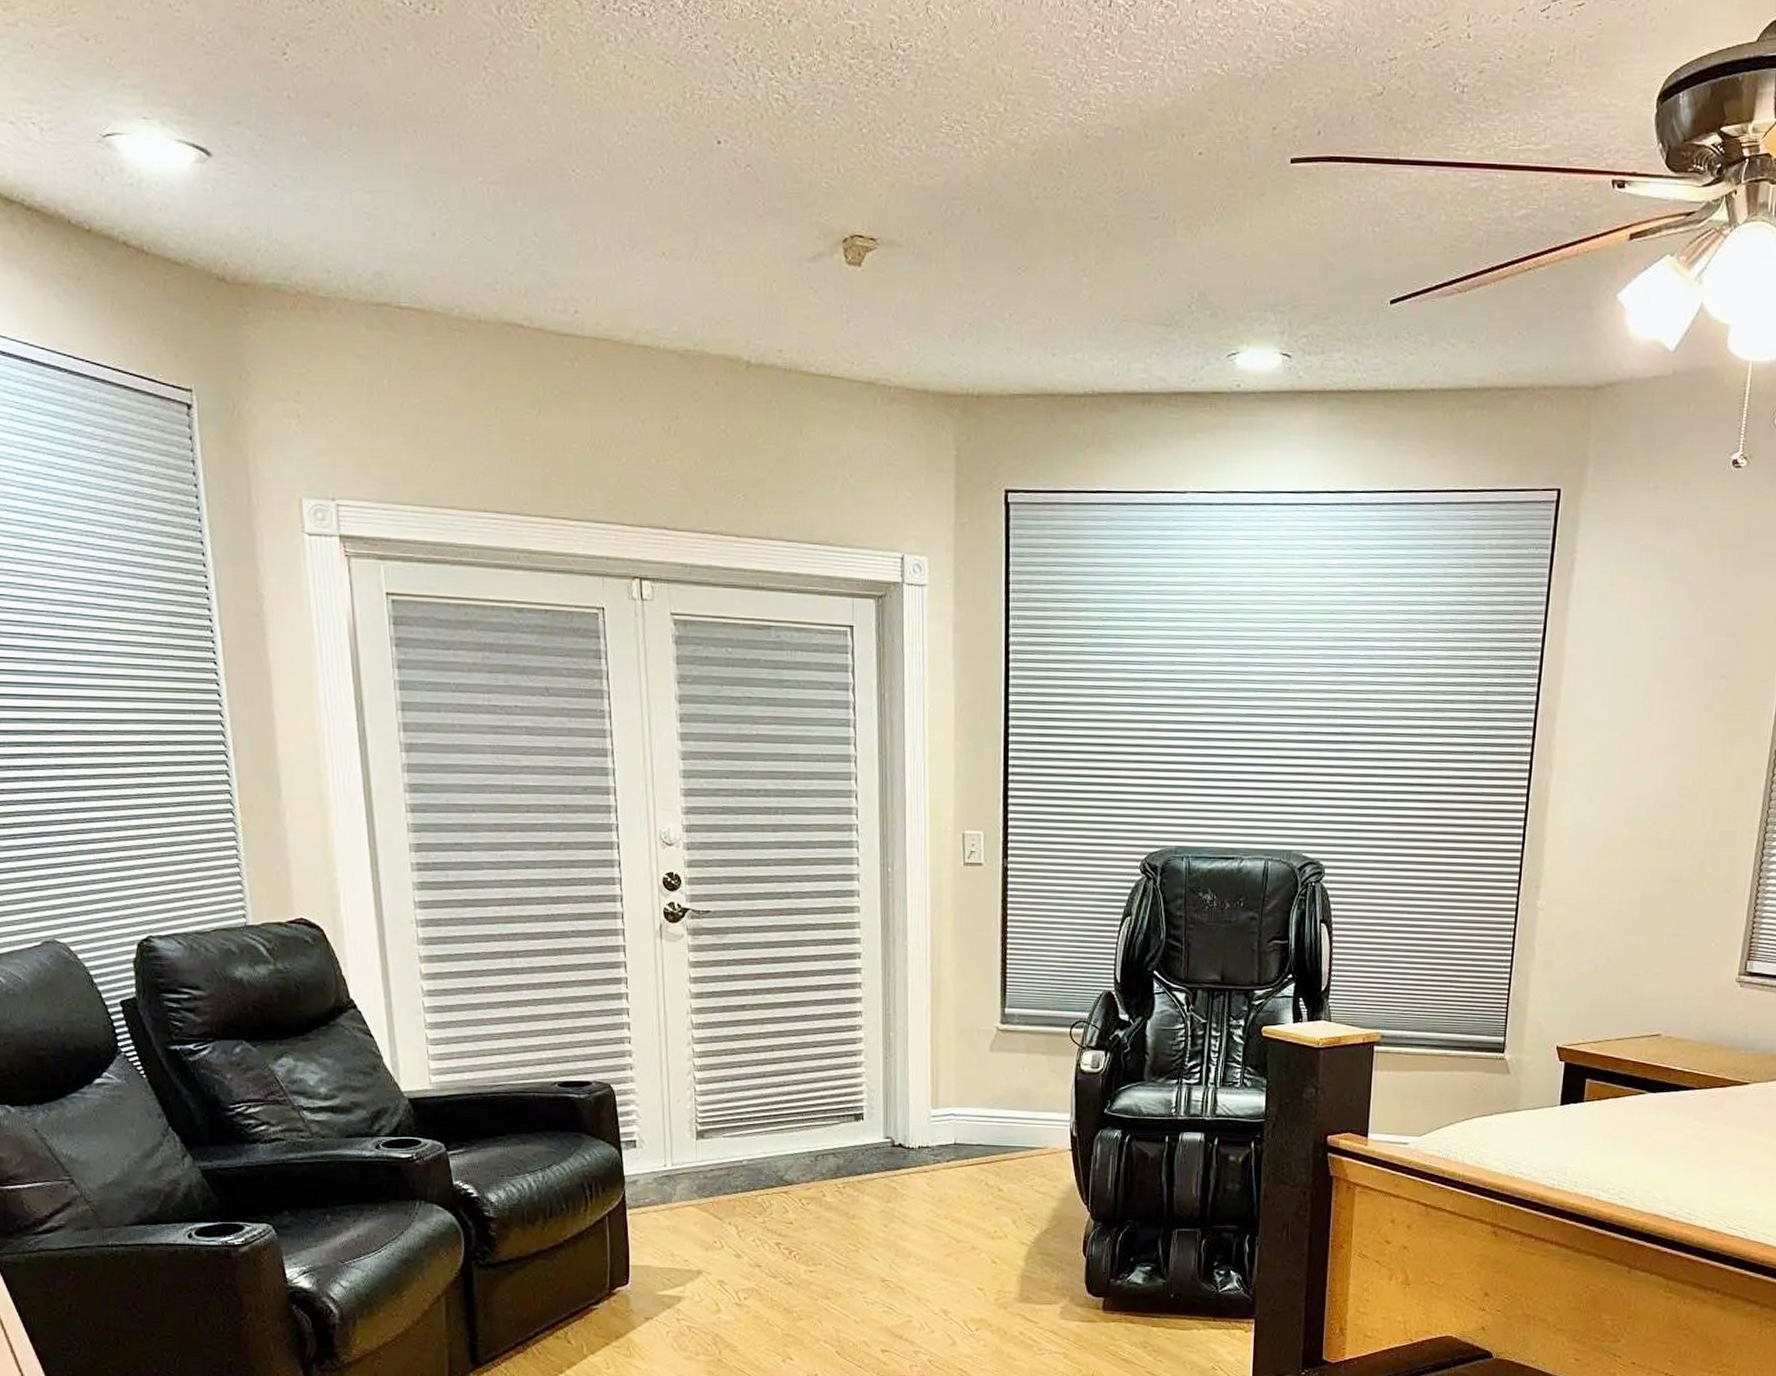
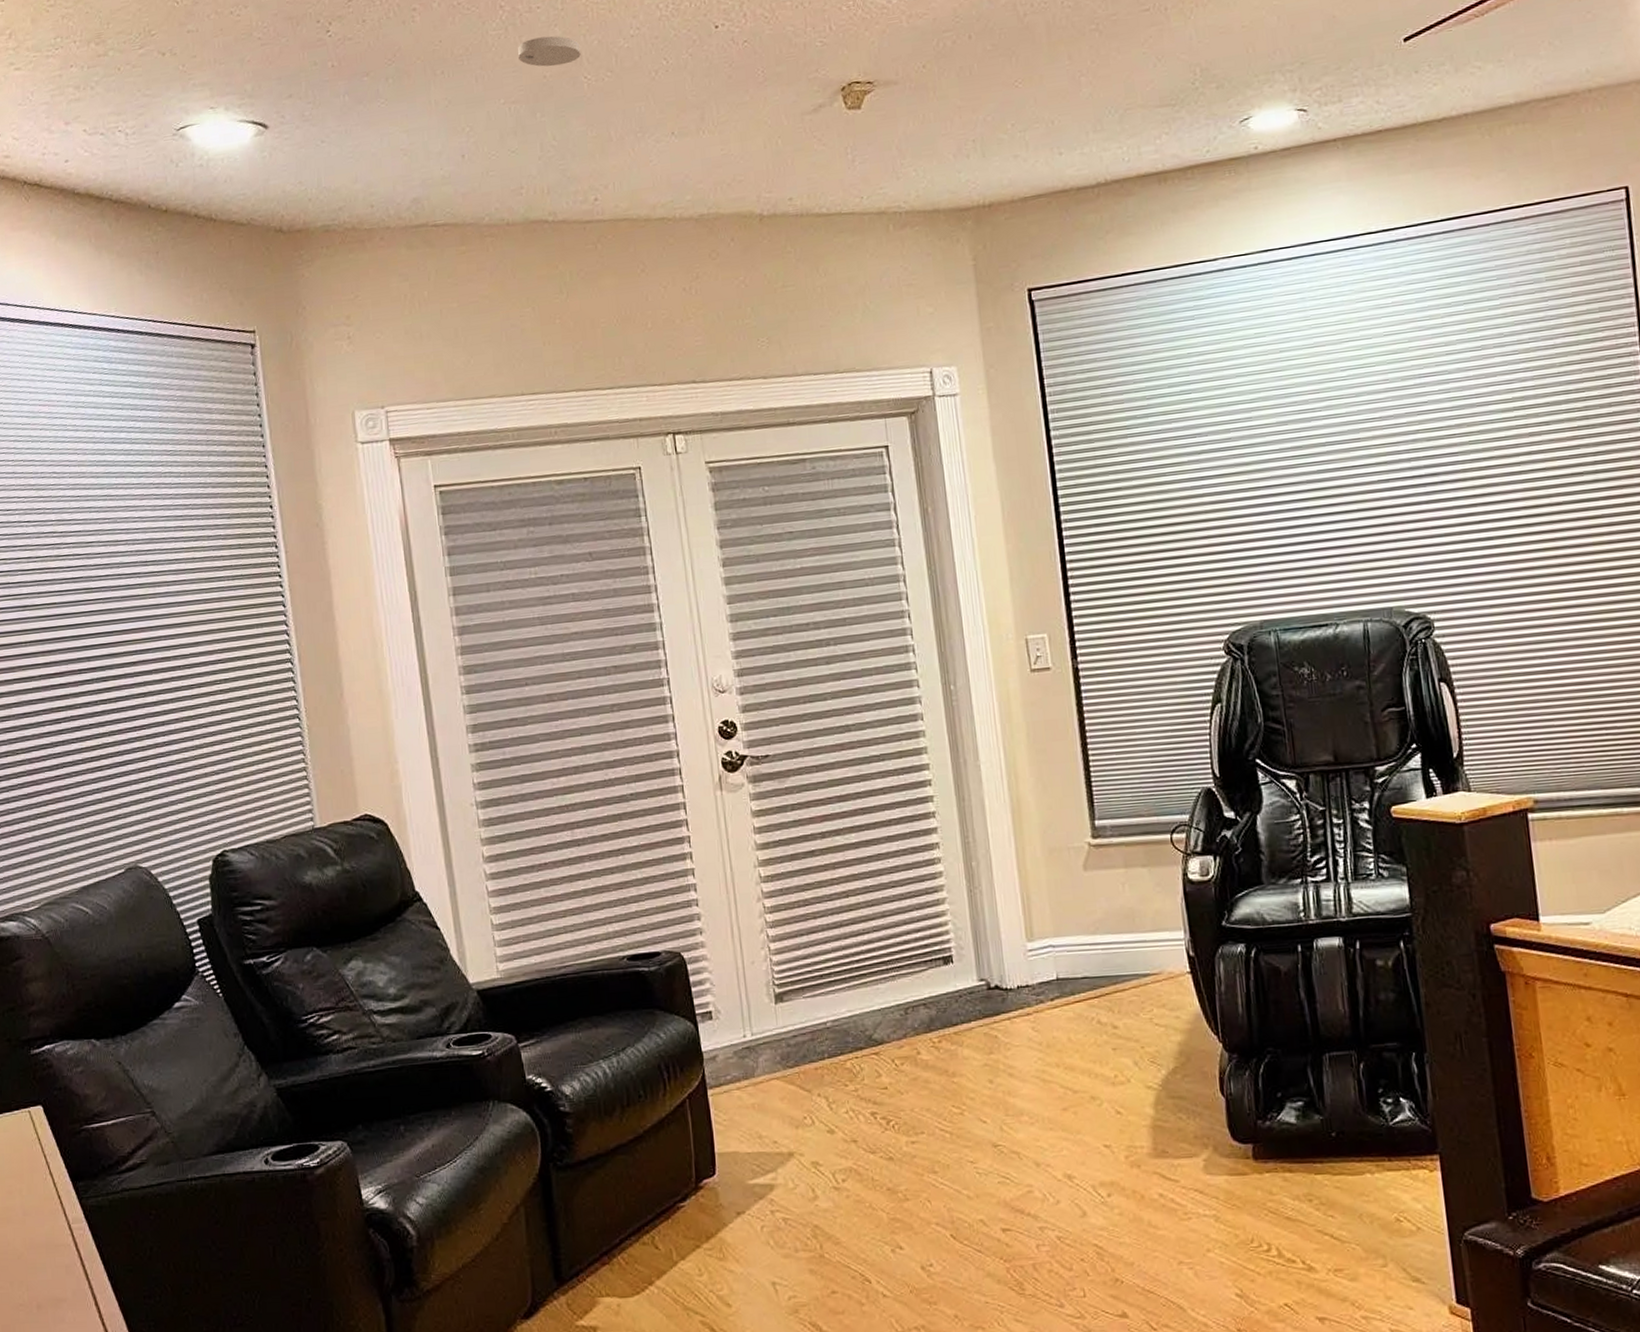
smoke detector: none [500,113,570,151] -> present [517,36,581,67]

